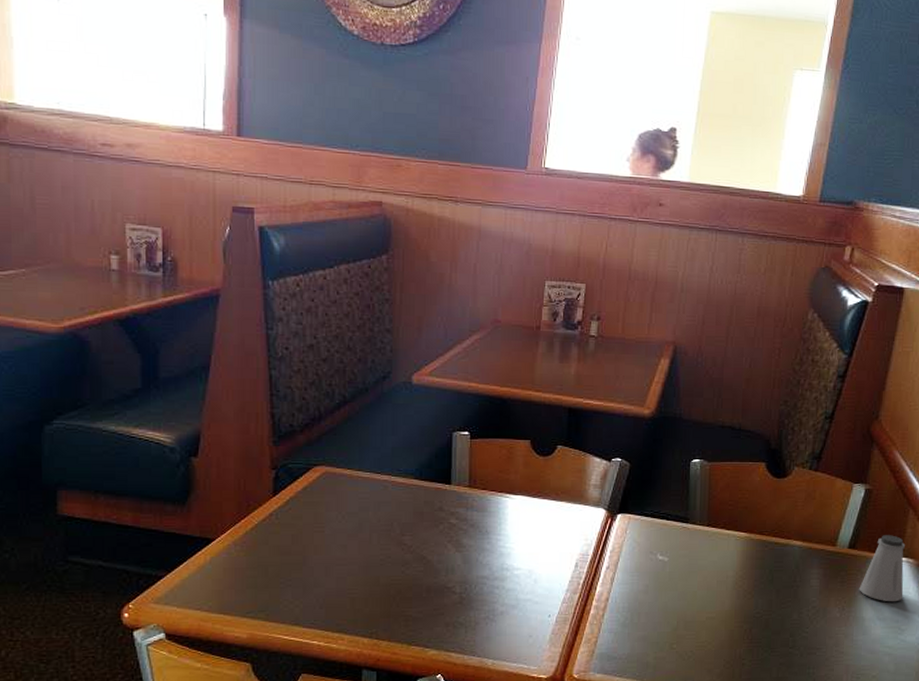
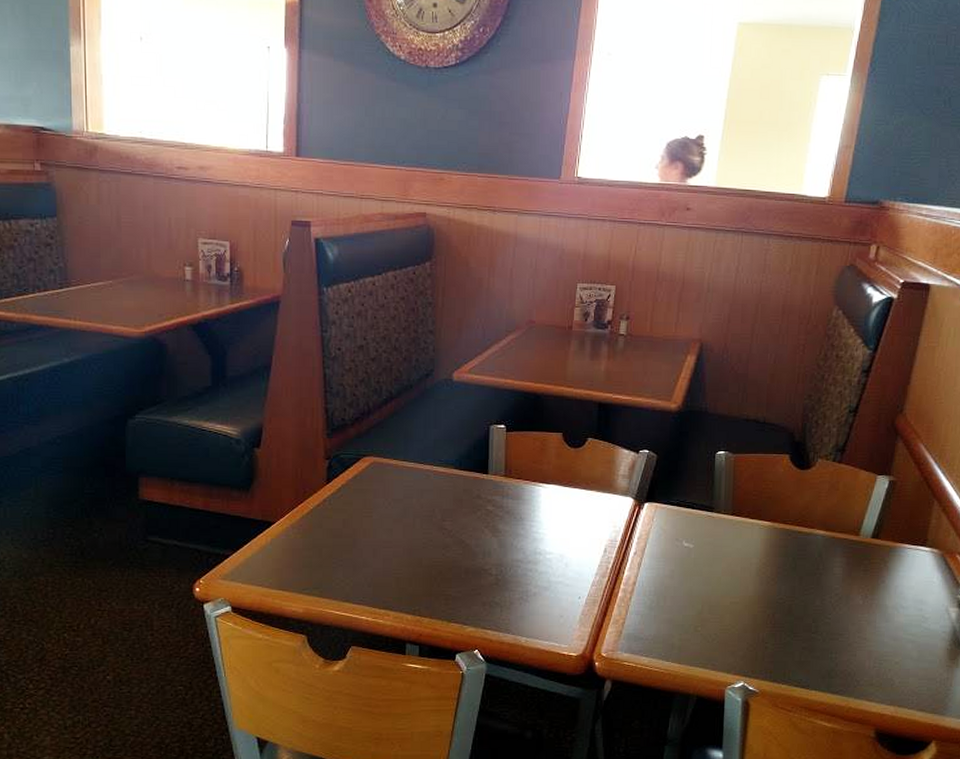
saltshaker: present [859,535,906,602] -> none [882,525,930,591]

